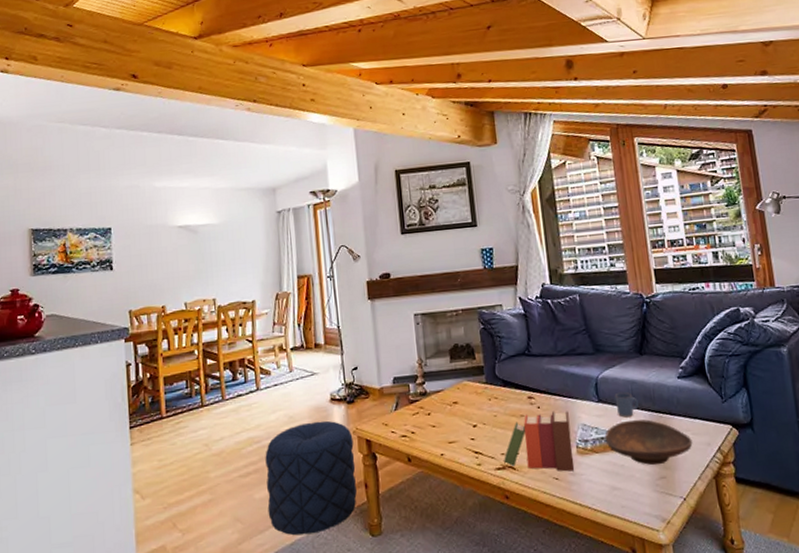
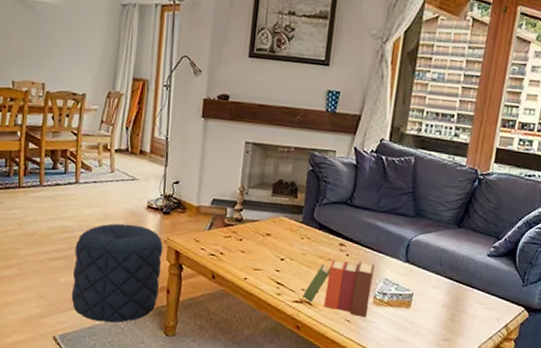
decorative bowl: present [605,419,693,466] -> none [402,283,484,328]
mug: present [614,392,639,418] -> none [421,257,444,282]

